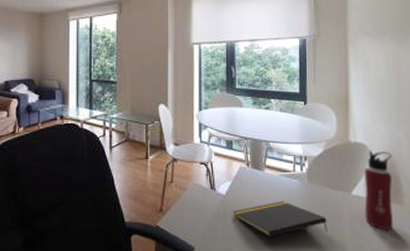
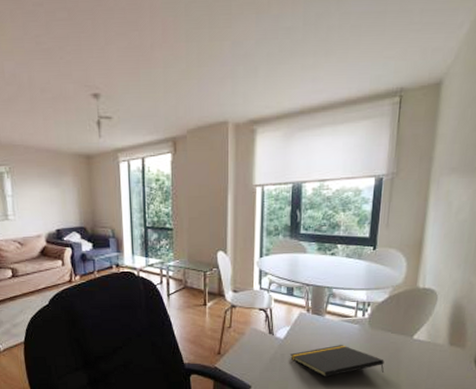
water bottle: present [364,150,393,231] -> none [423,296,462,372]

